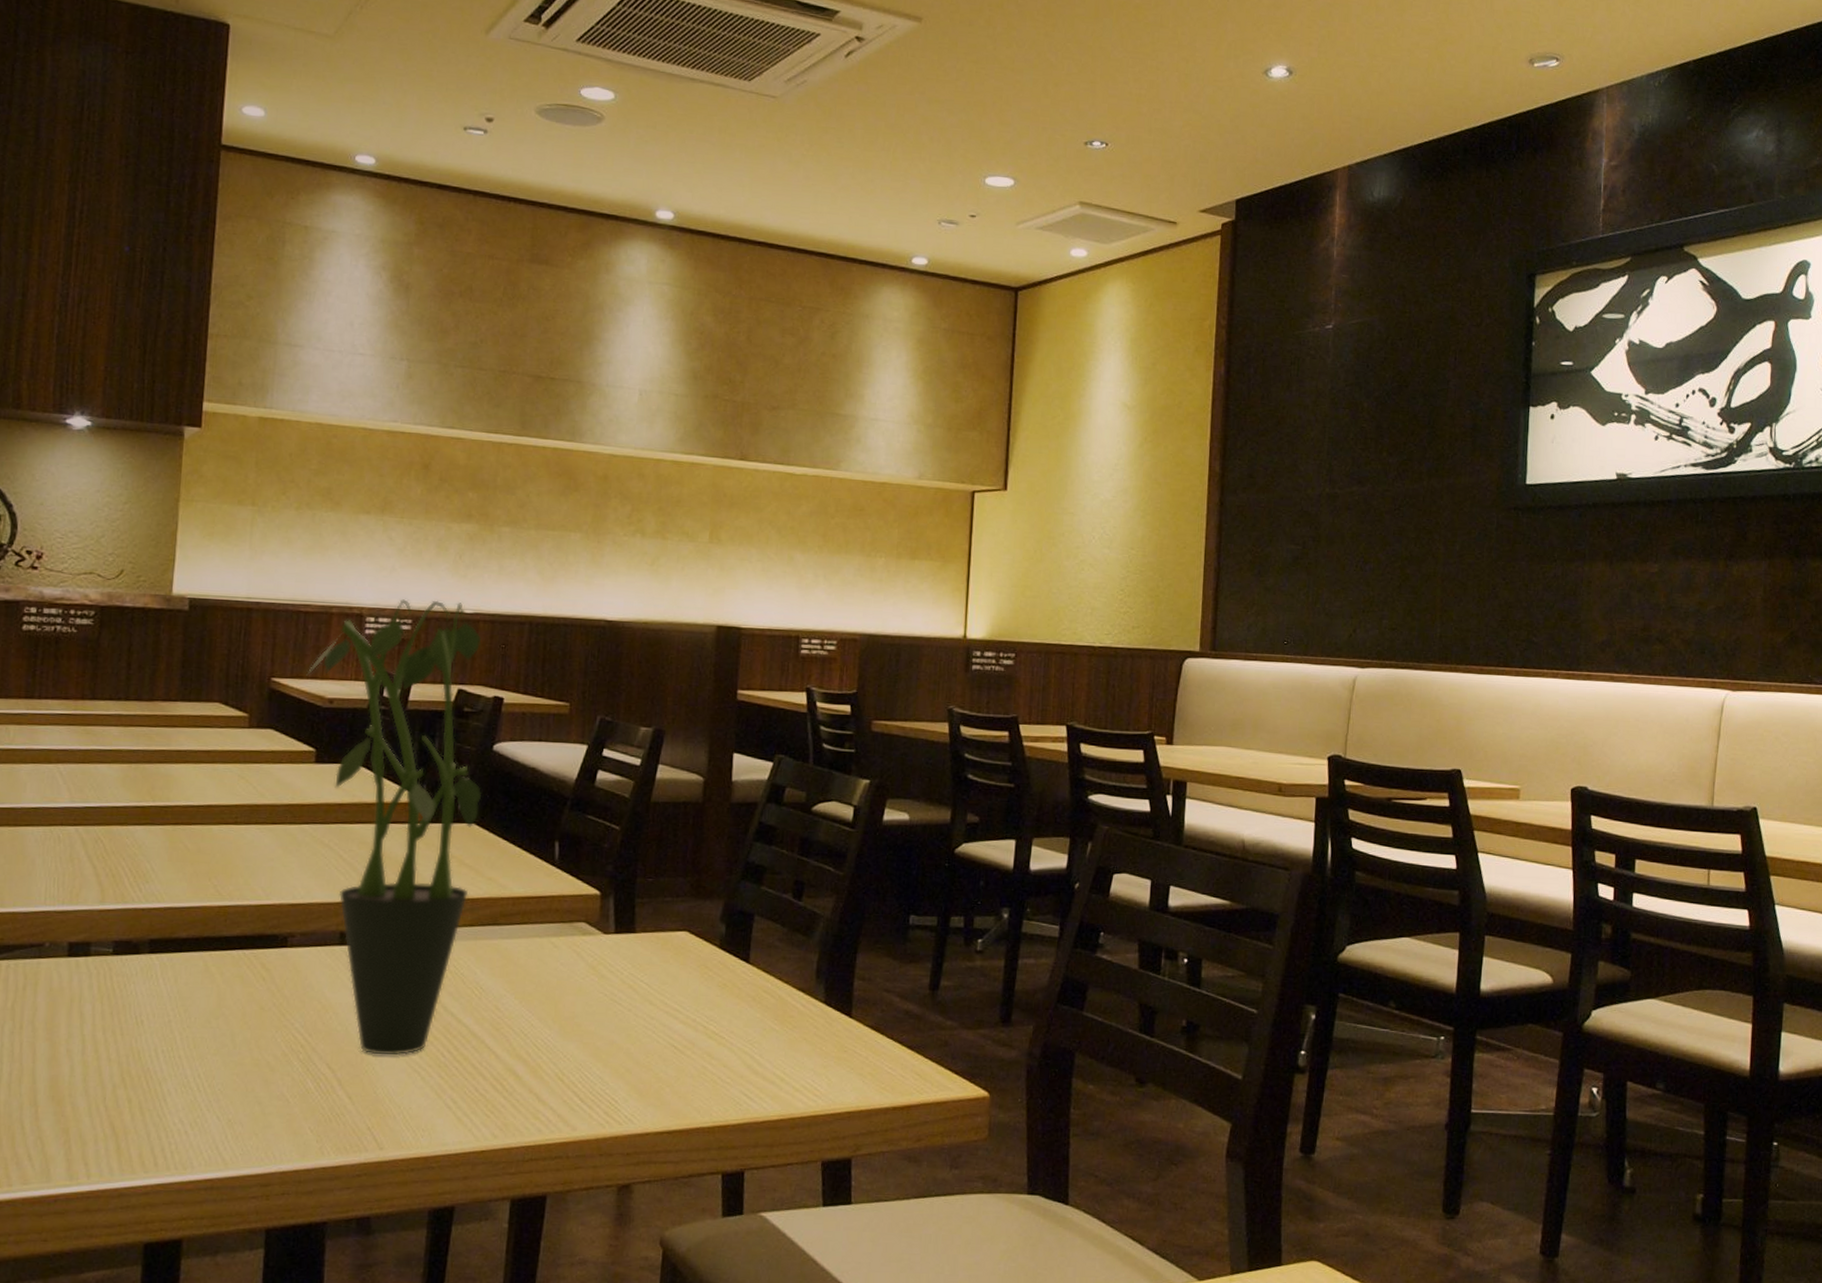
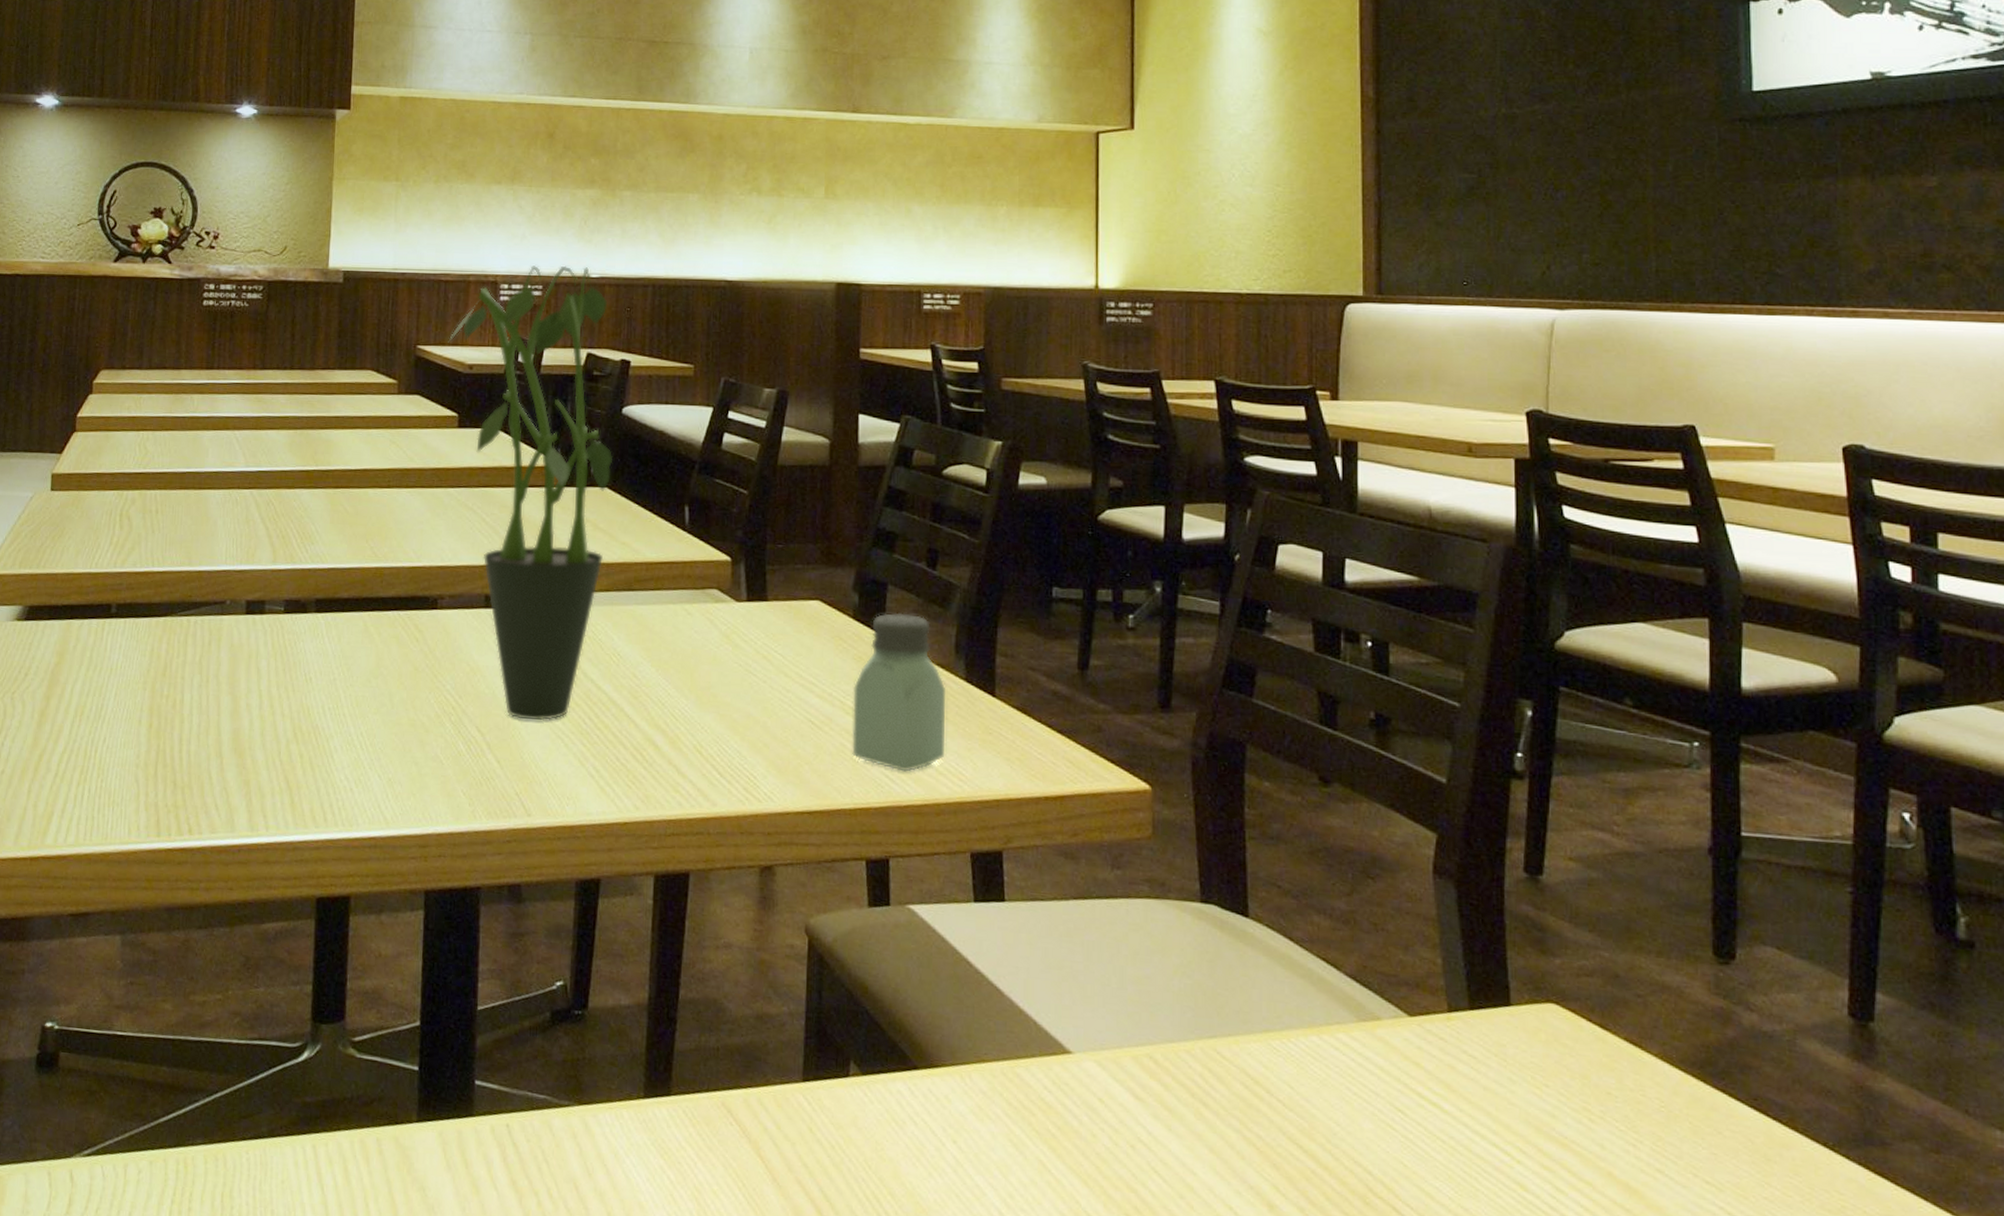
saltshaker: none [713,942,806,1090] -> present [852,613,946,772]

